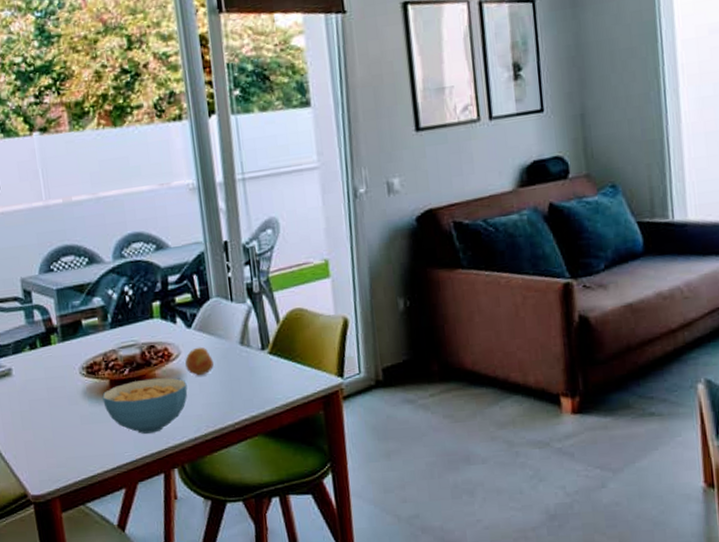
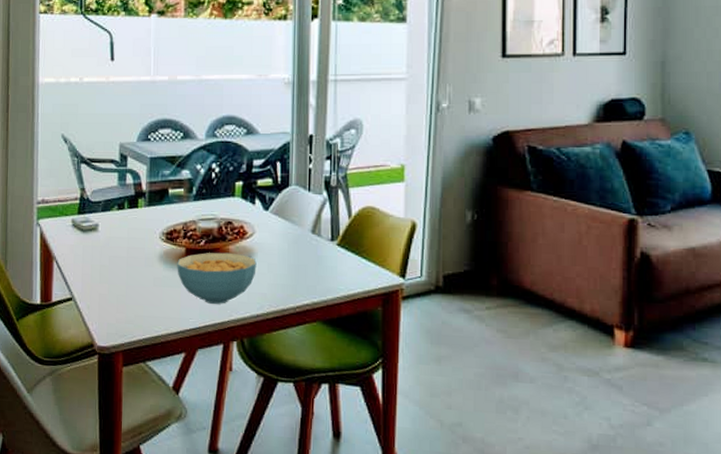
fruit: present [185,347,214,376] -> none [258,229,284,257]

